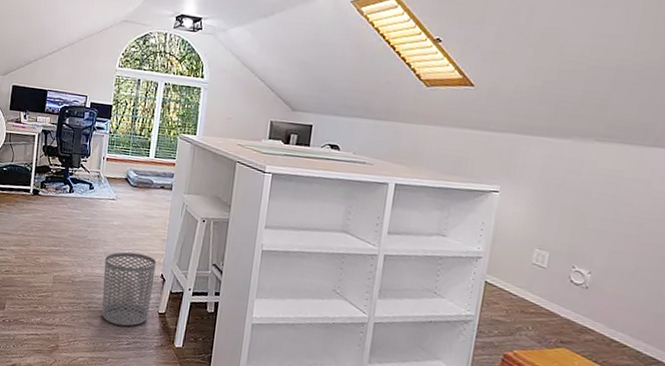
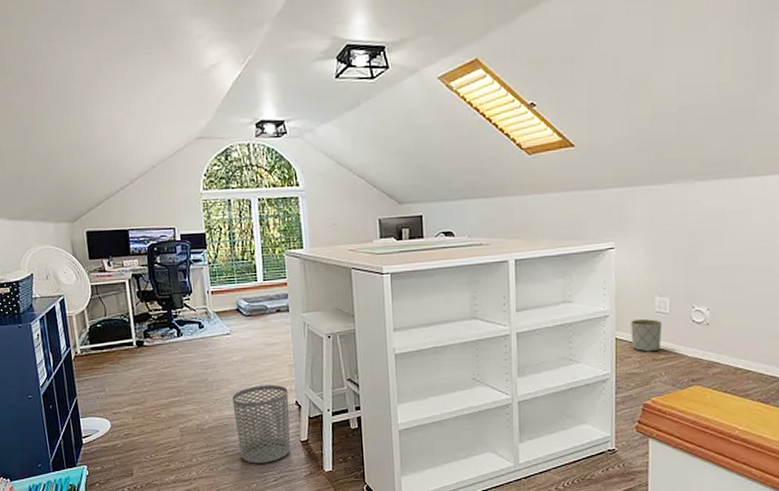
planter: none [501,267,538,304] -> present [631,319,663,352]

